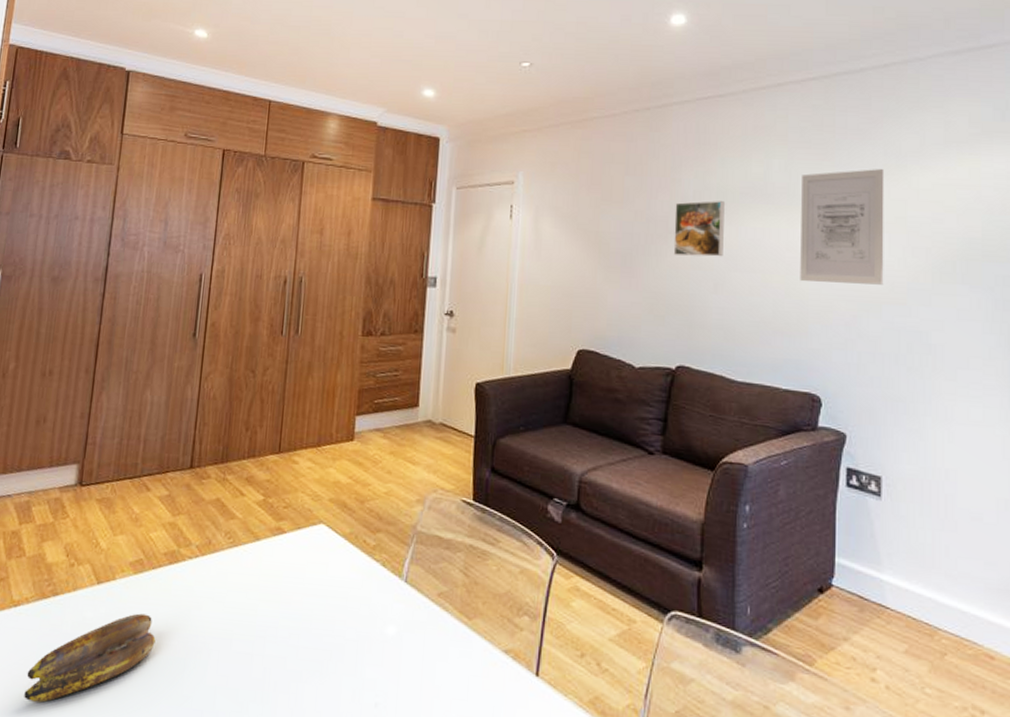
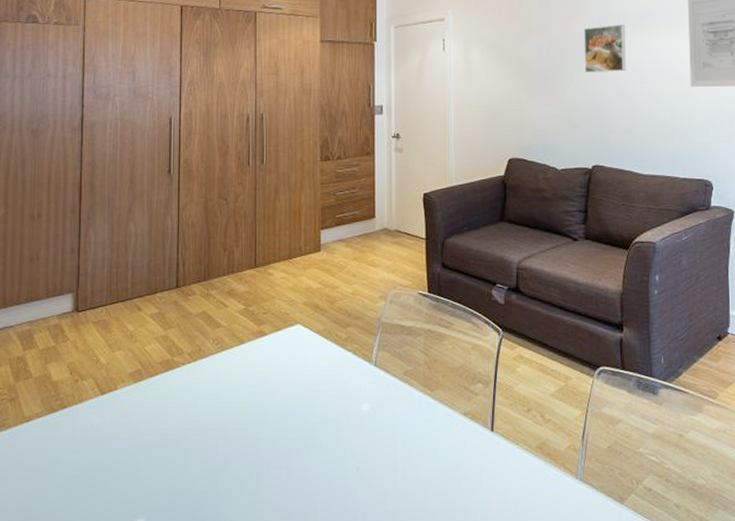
banana: present [24,613,156,703] -> none [43,416,159,501]

